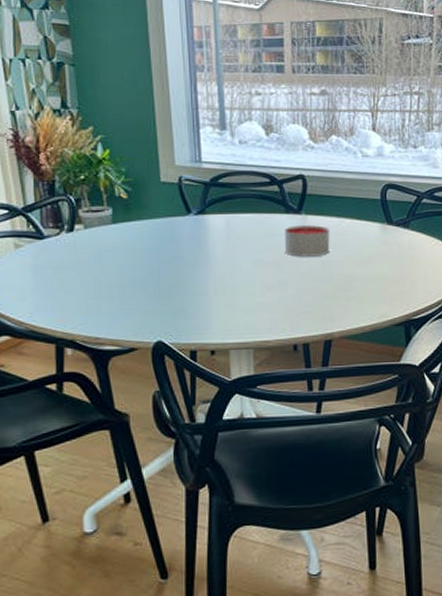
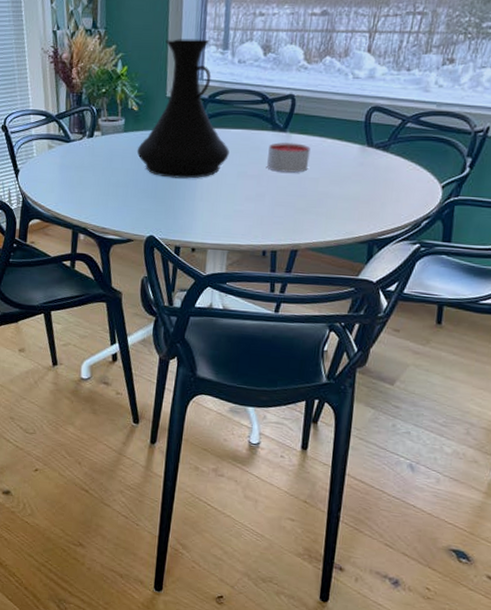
vase: none [131,119,241,272] -> present [137,39,229,179]

